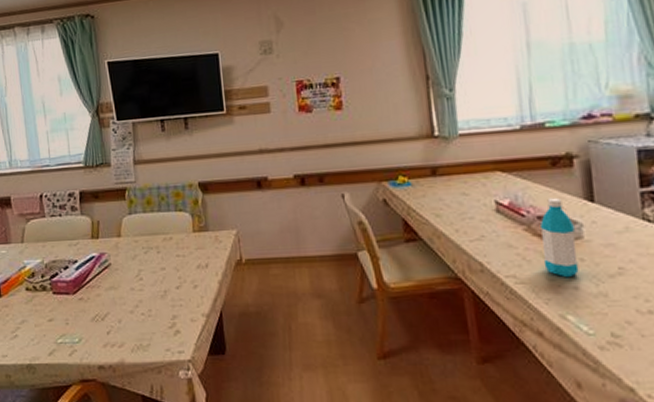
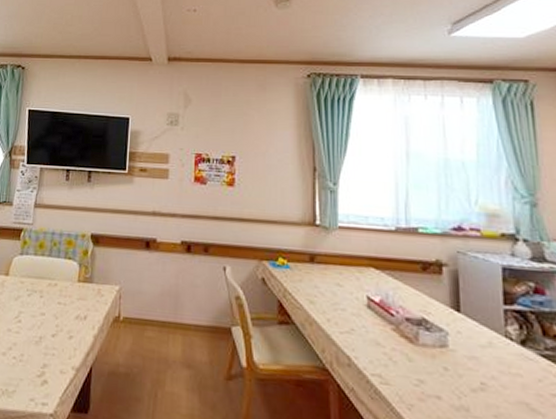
water bottle: present [541,197,579,278] -> none [409,301,443,386]

